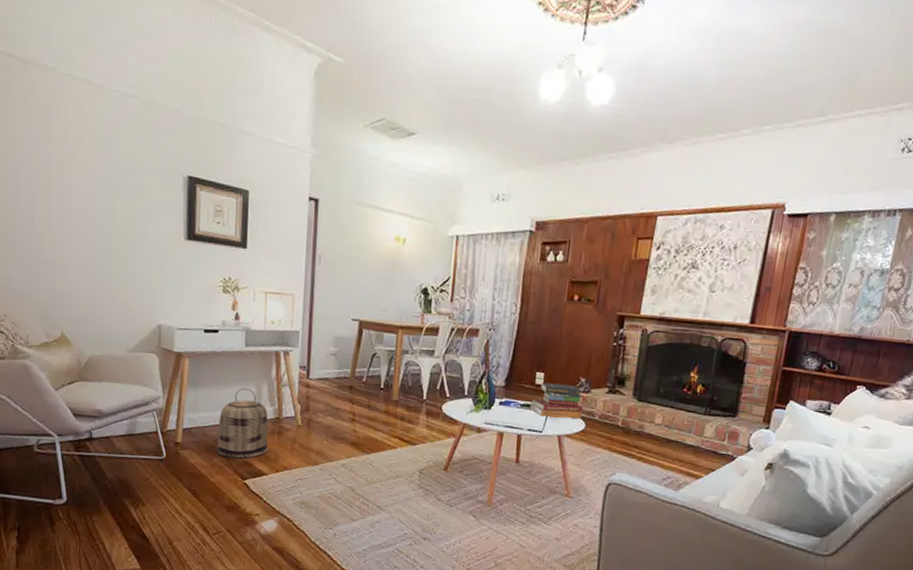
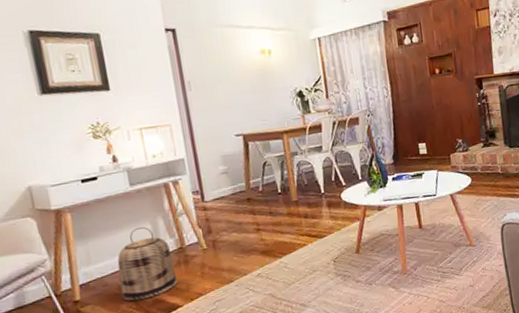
books: present [530,382,583,419] -> none [420,147,466,182]

